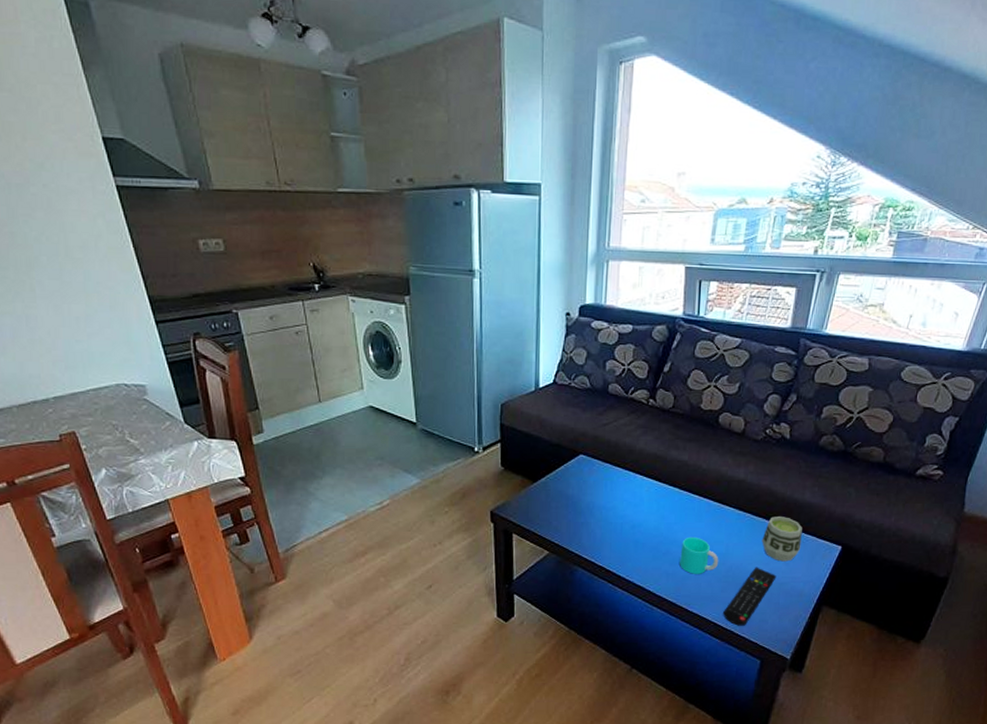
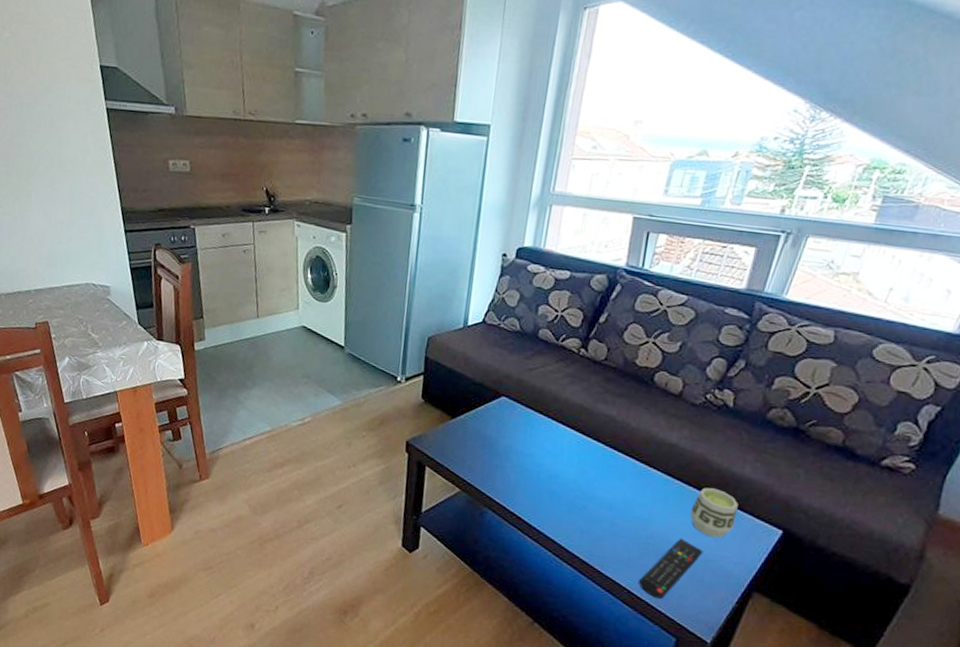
cup: present [680,536,719,574] -> none [596,495,640,537]

